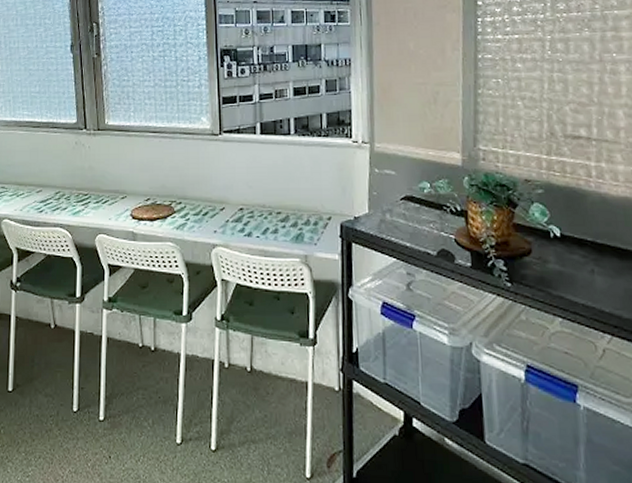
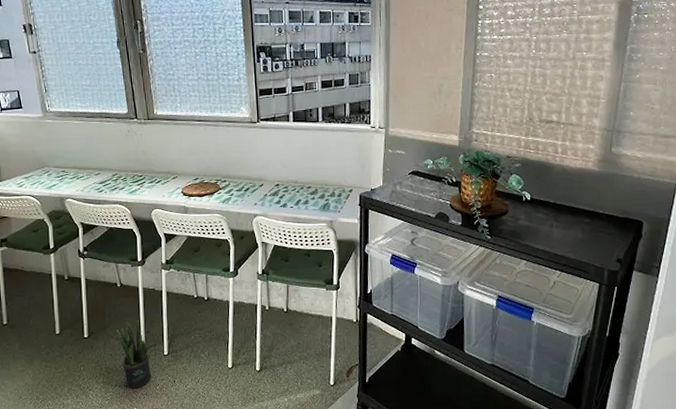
potted plant: none [46,373,88,464] -> present [117,320,154,389]

